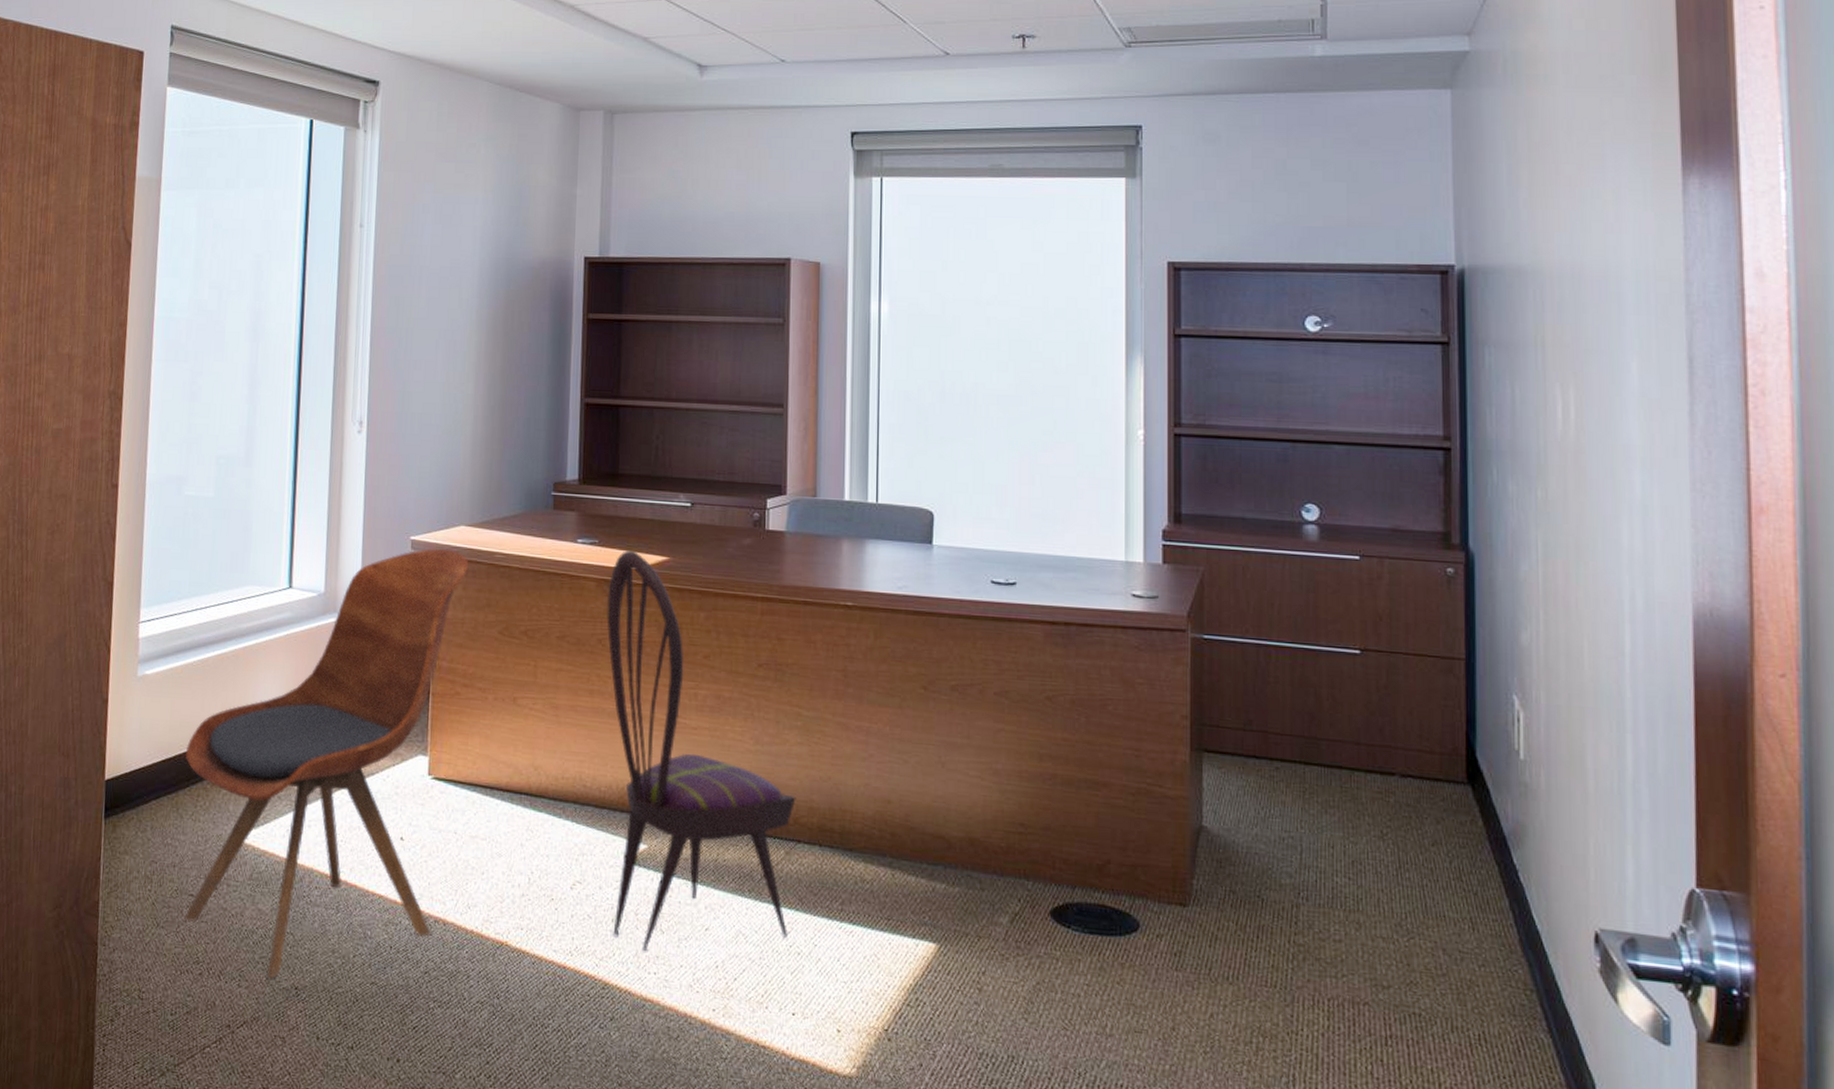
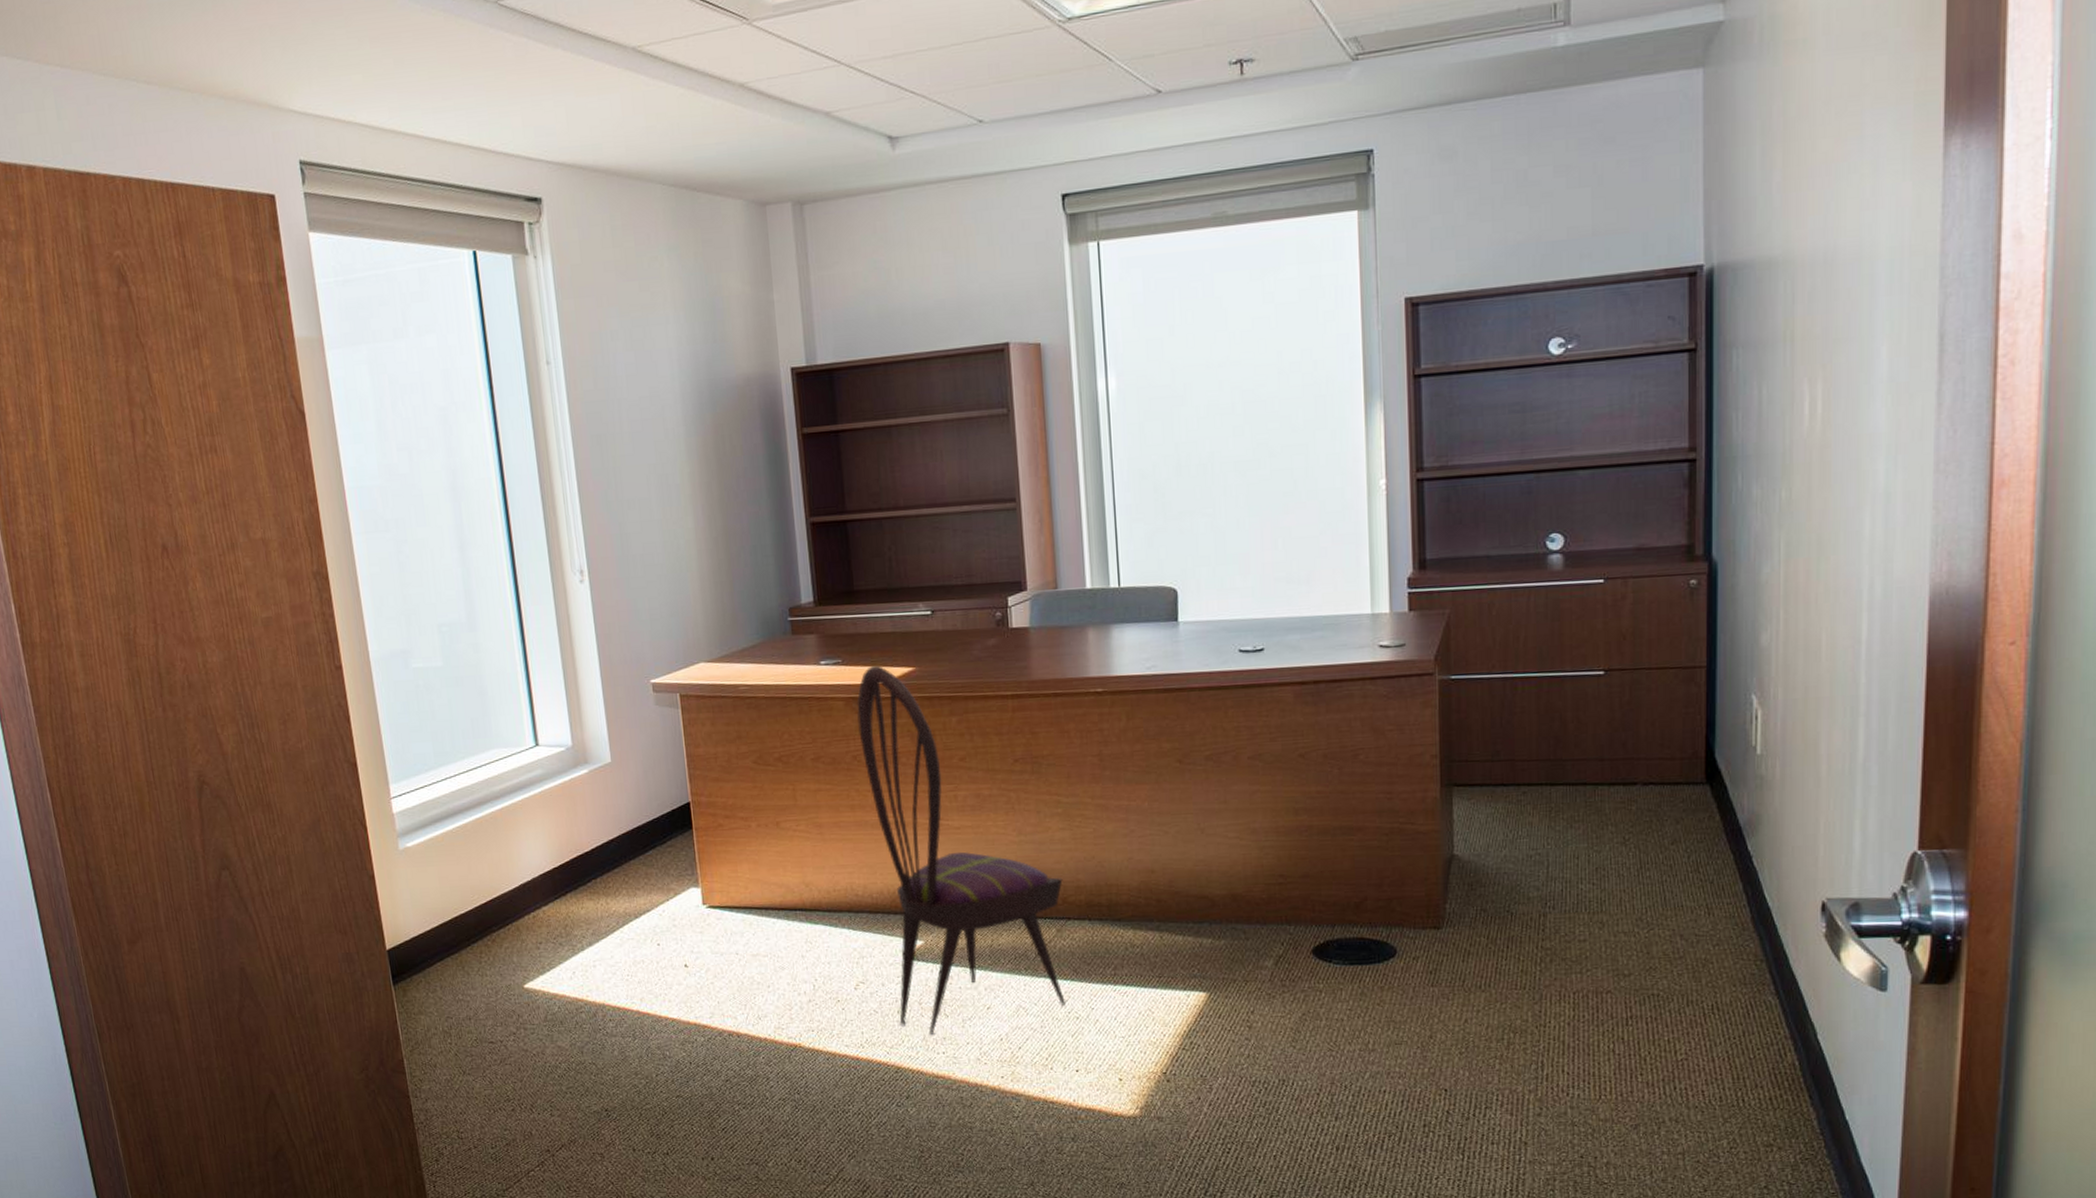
dining chair: present [184,549,469,979] -> none [460,687,727,1105]

